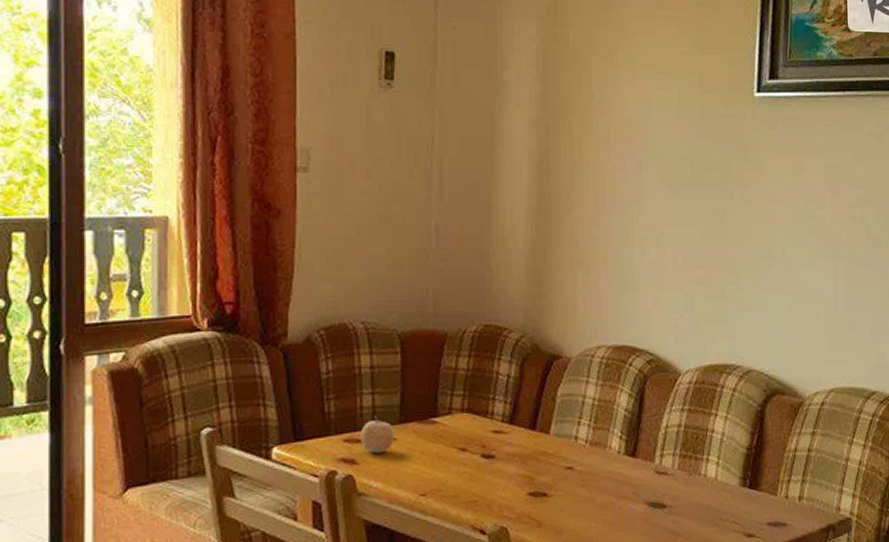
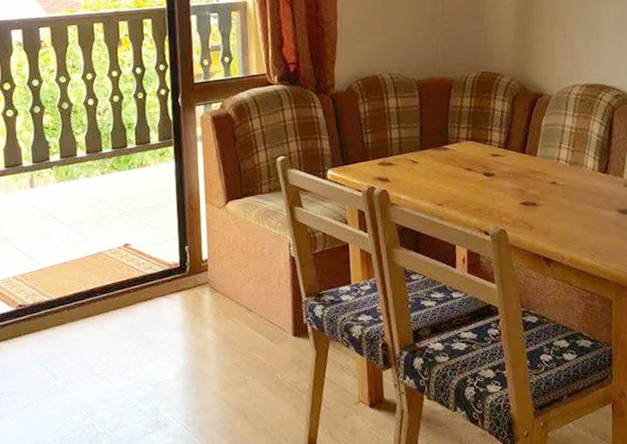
fruit: present [360,416,394,453] -> none [391,145,416,173]

